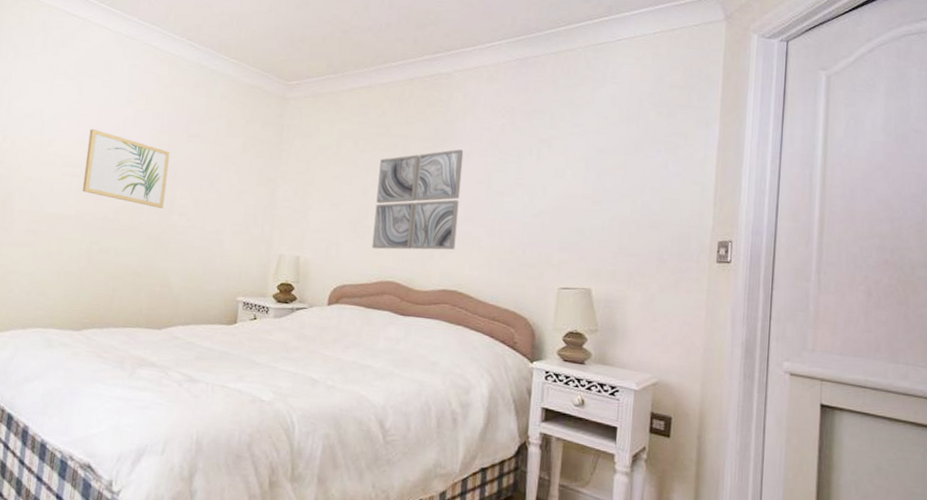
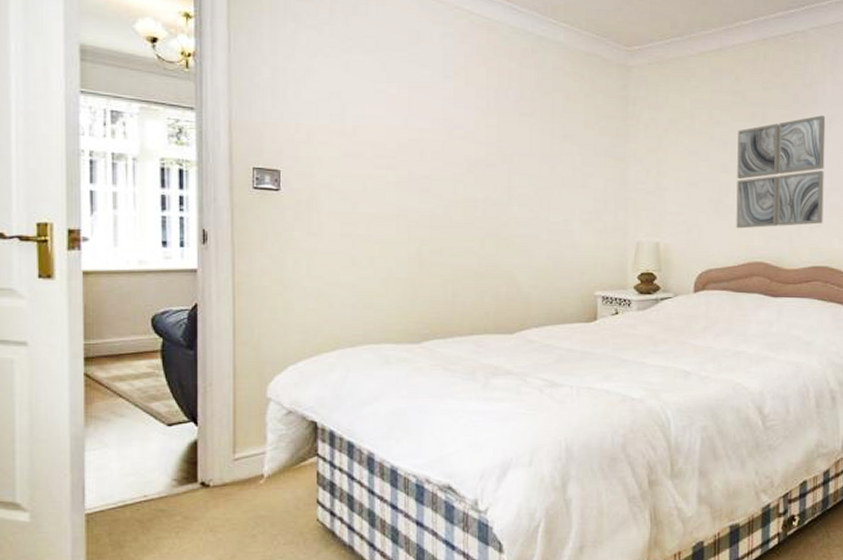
wall art: present [82,128,170,209] -> none [401,111,501,200]

